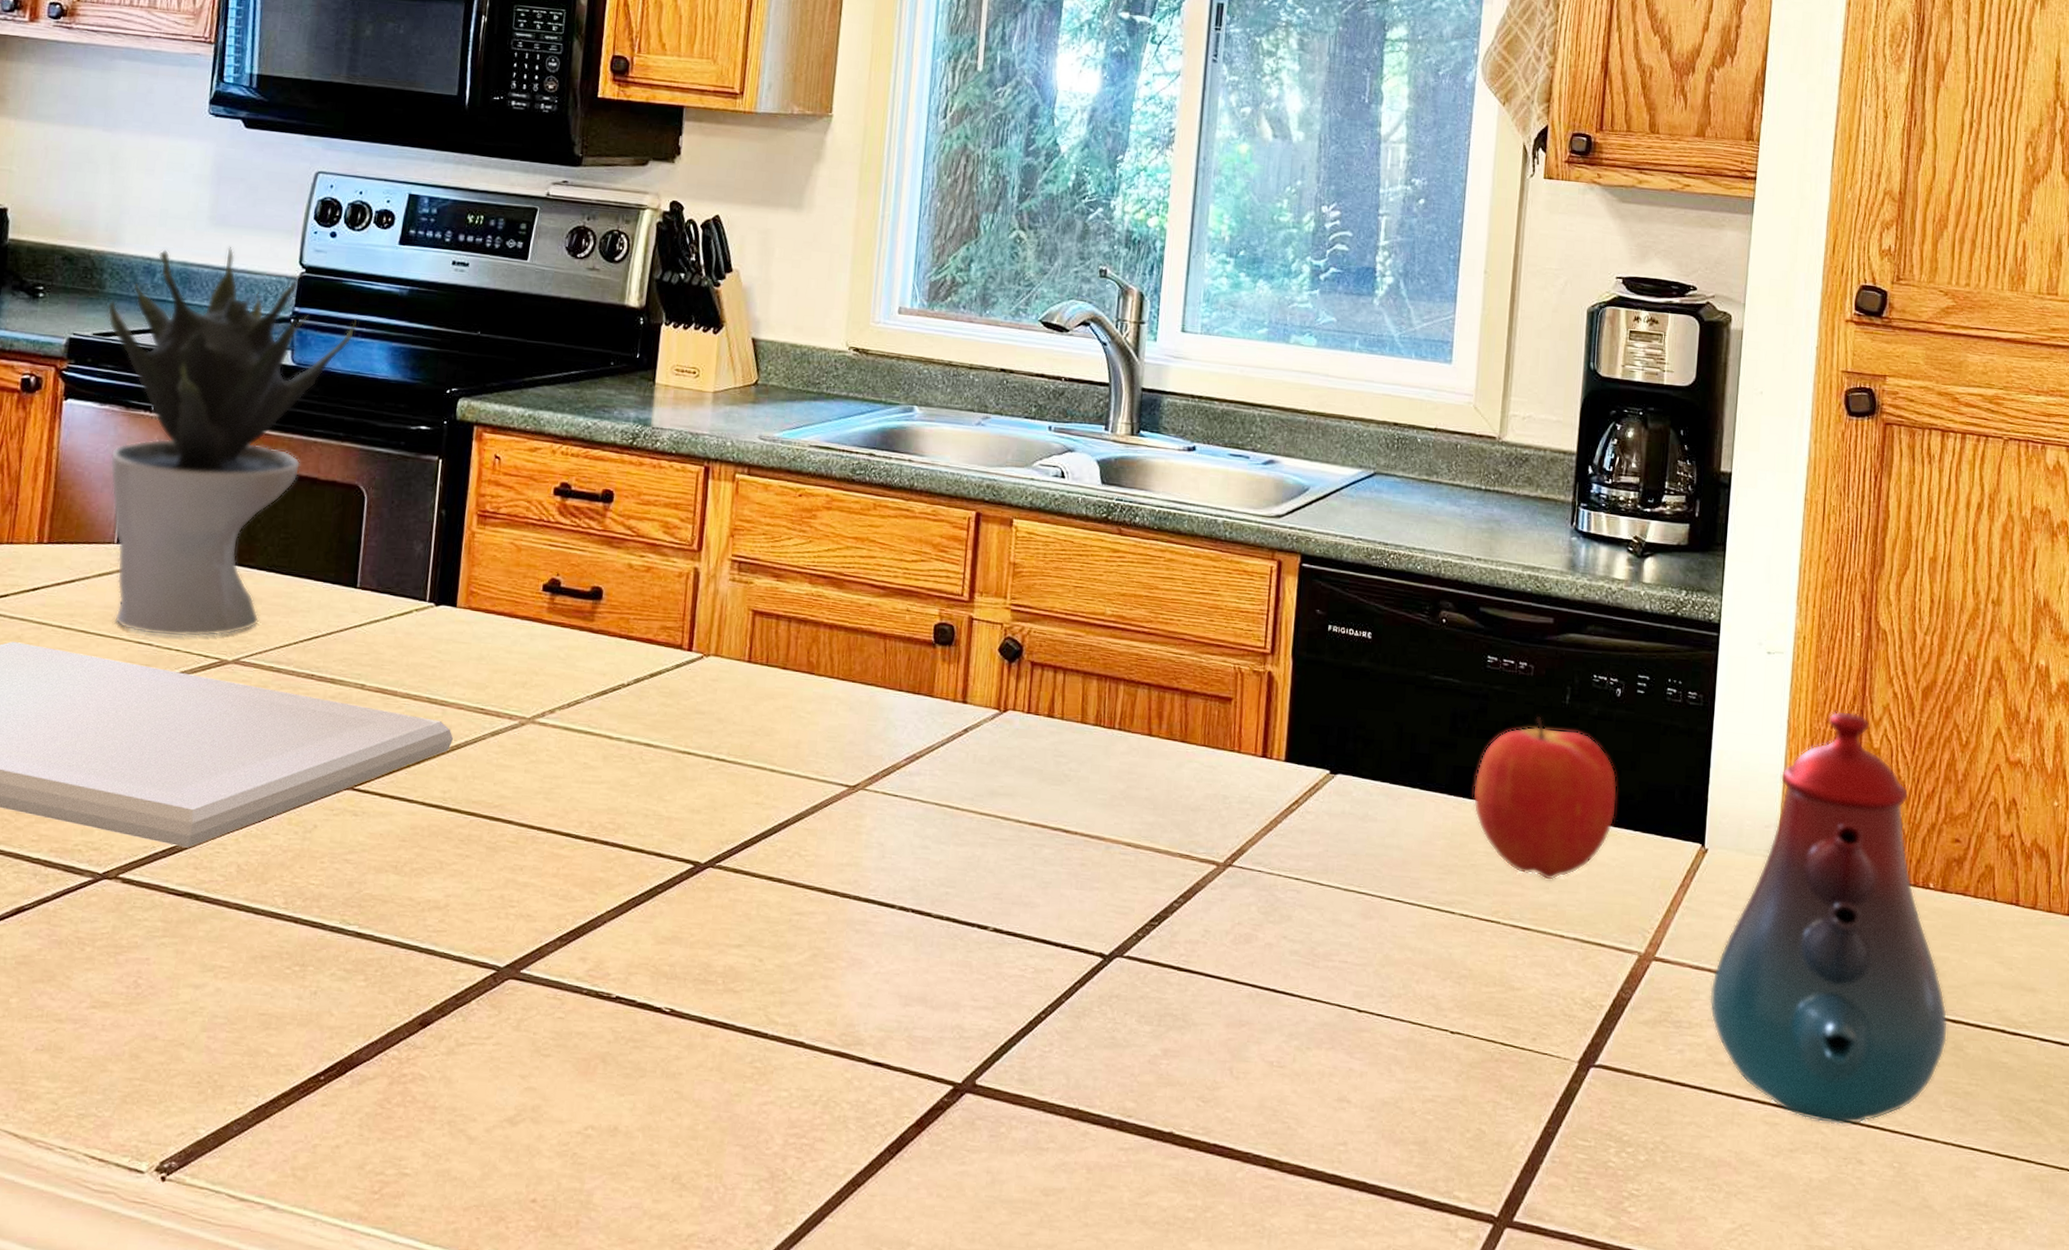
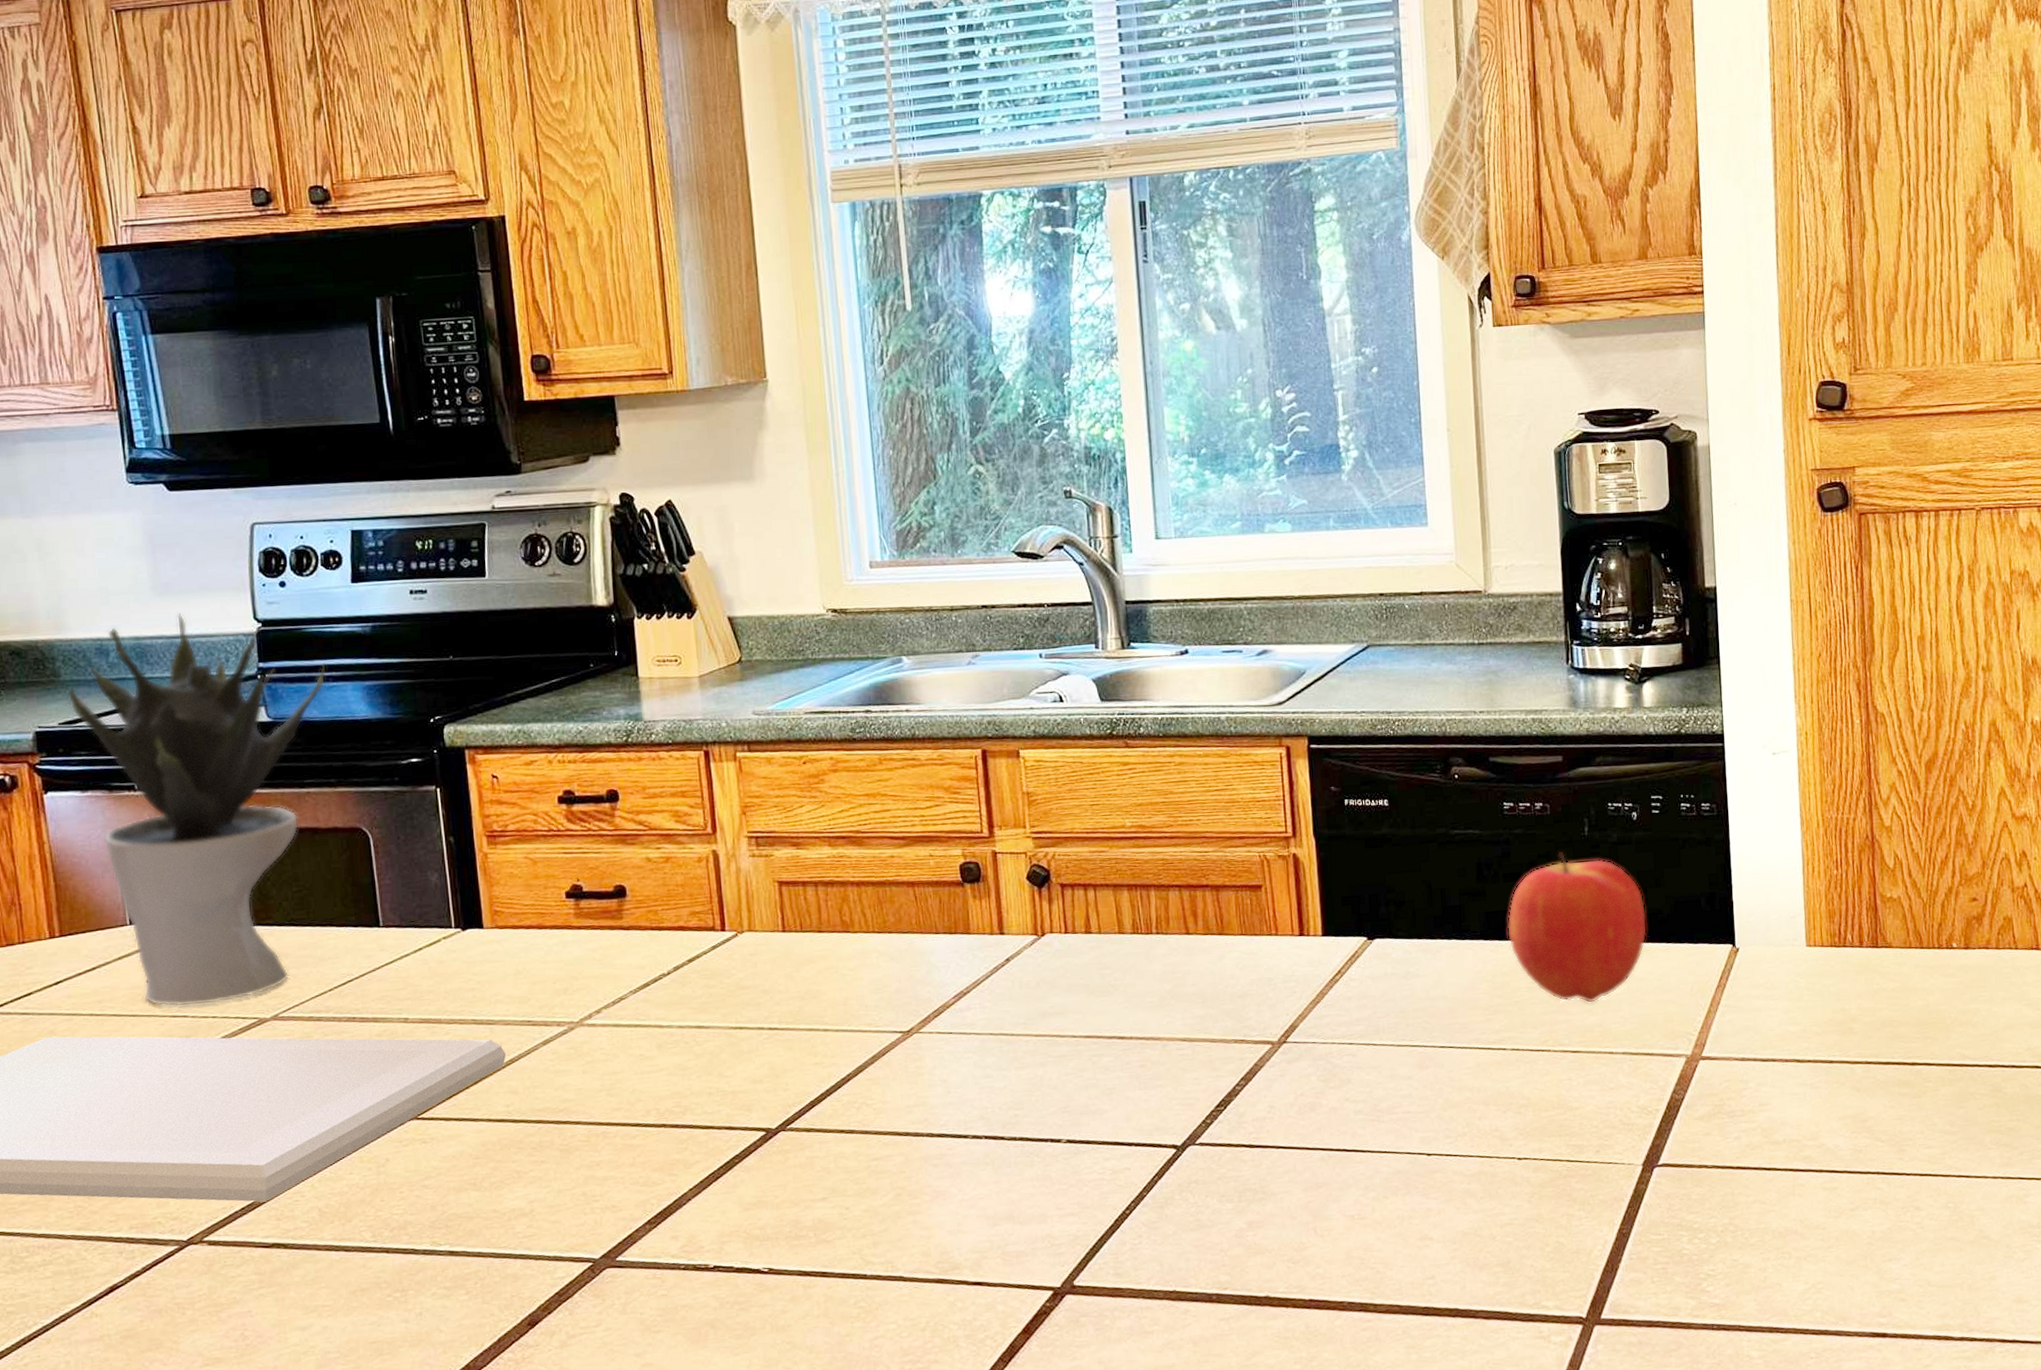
teakettle: present [1709,710,1948,1125] -> none [1758,796,1986,1180]

